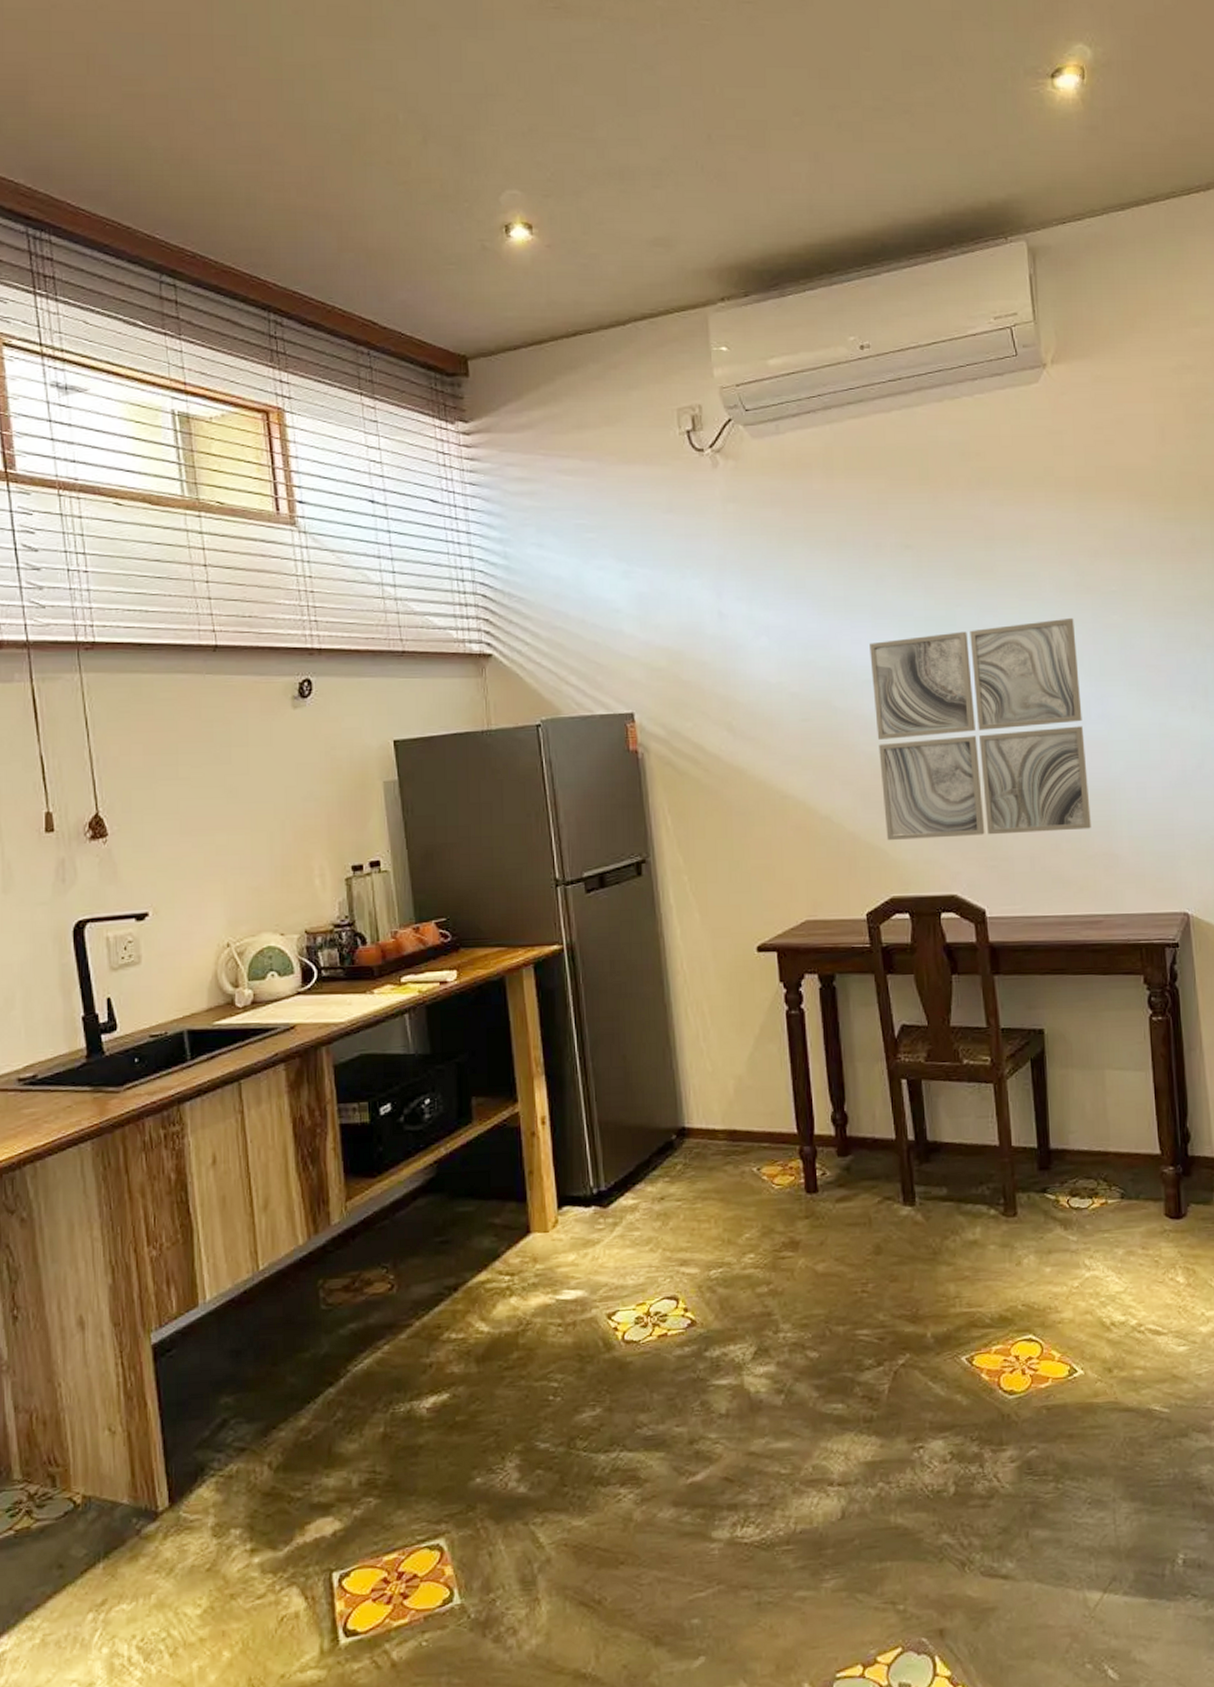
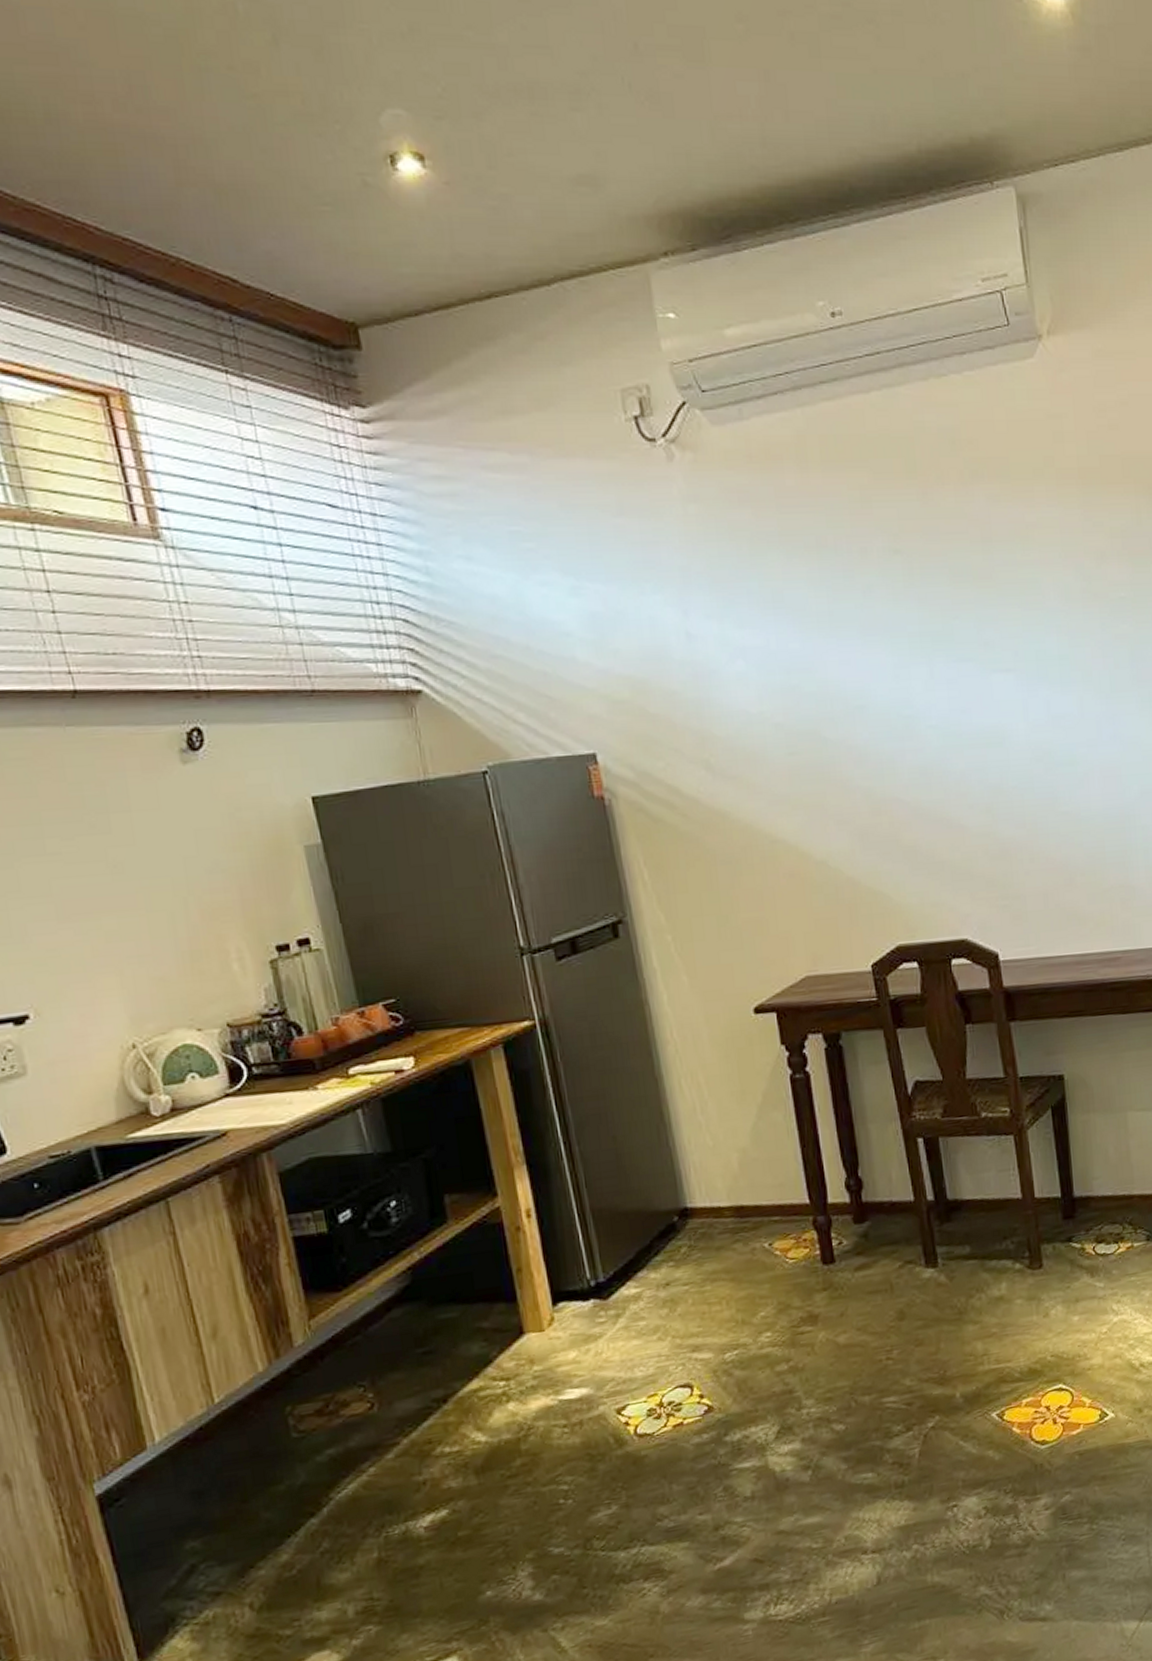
wall art: present [870,617,1091,840] -> none [859,628,1106,883]

